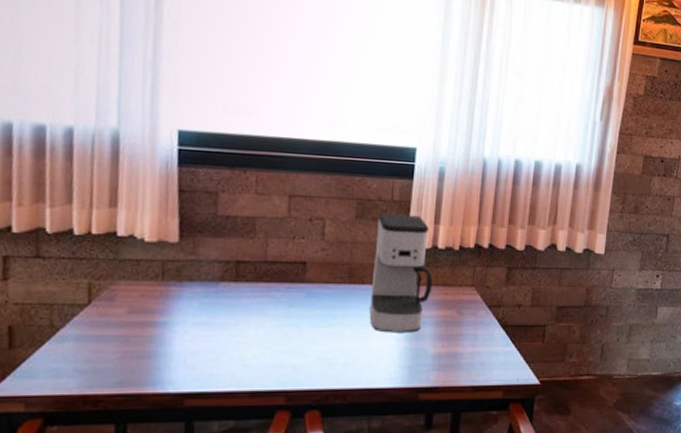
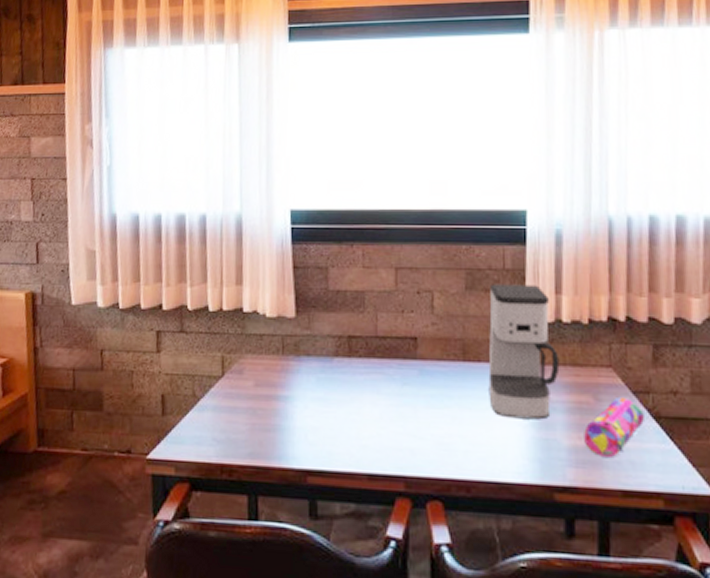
pencil case: none [447,310,495,360] -> present [584,396,644,457]

